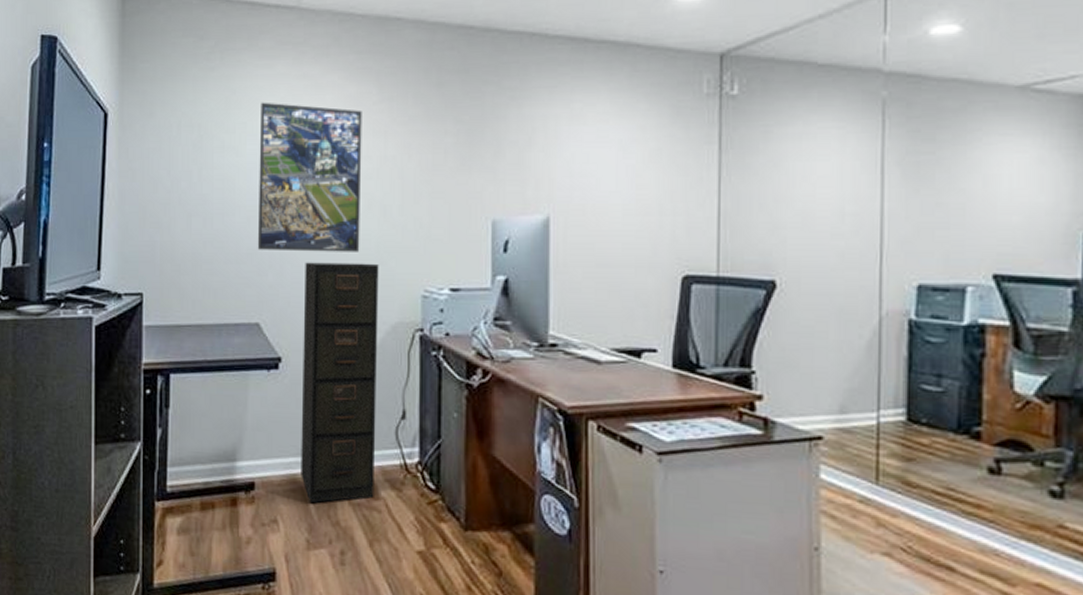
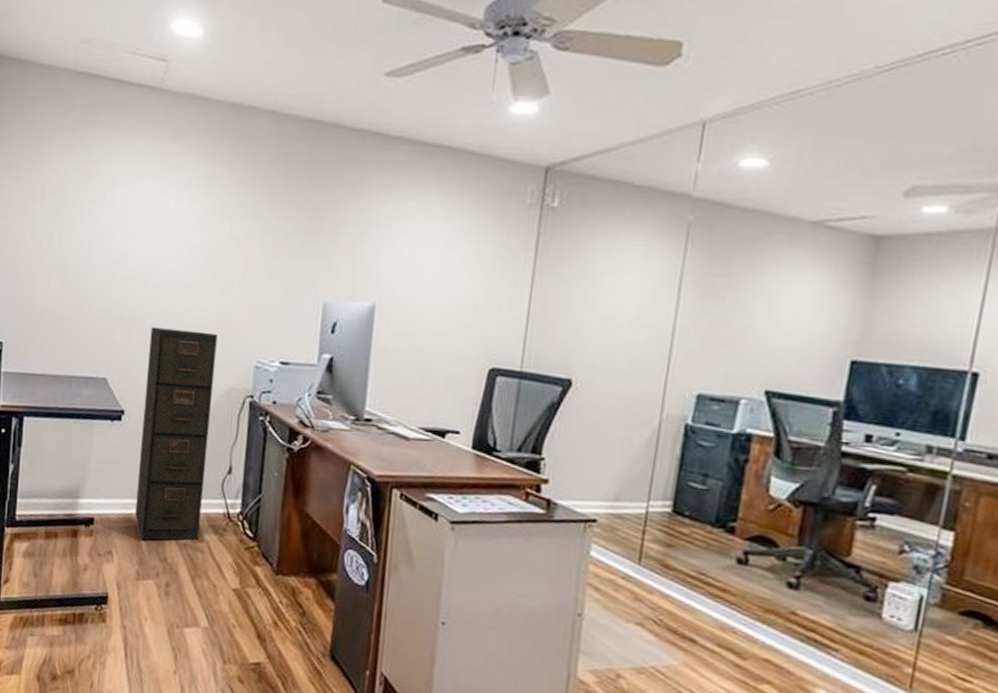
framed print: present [257,102,362,252] -> none [108,175,213,322]

